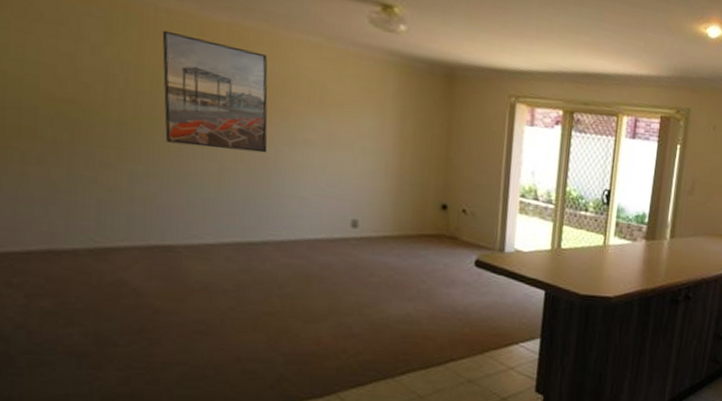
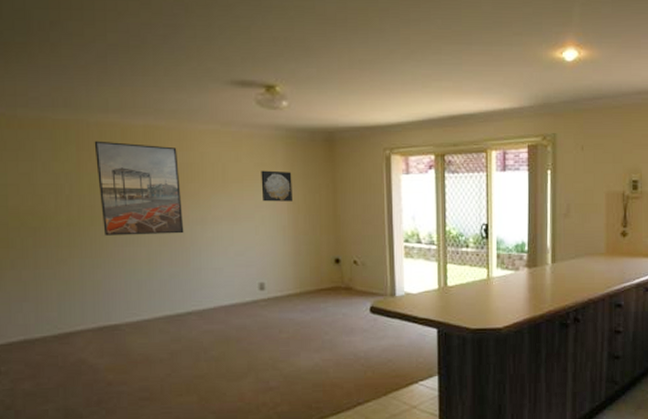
wall art: none [365,97,403,136] -> present [261,170,294,202]

